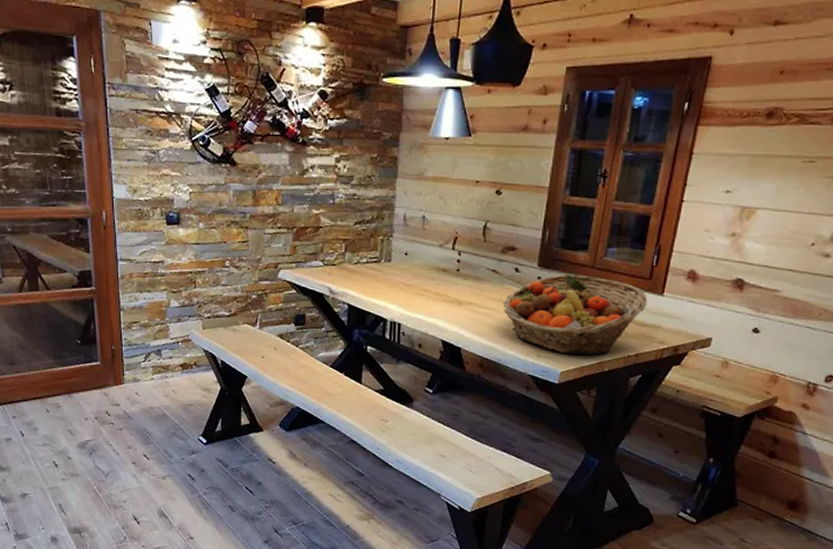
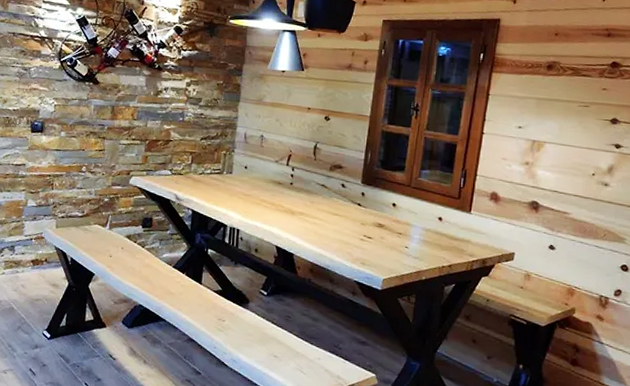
fruit basket: present [503,274,648,356] -> none [331,191,458,265]

